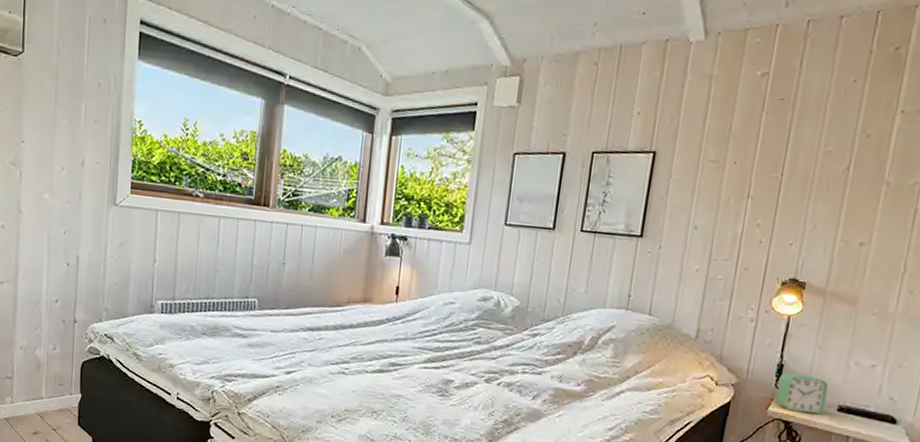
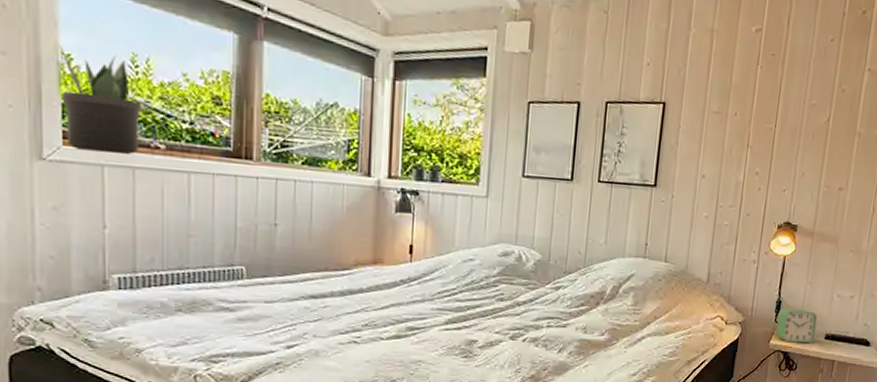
planter: none [132,114,189,202] -> present [59,45,142,156]

